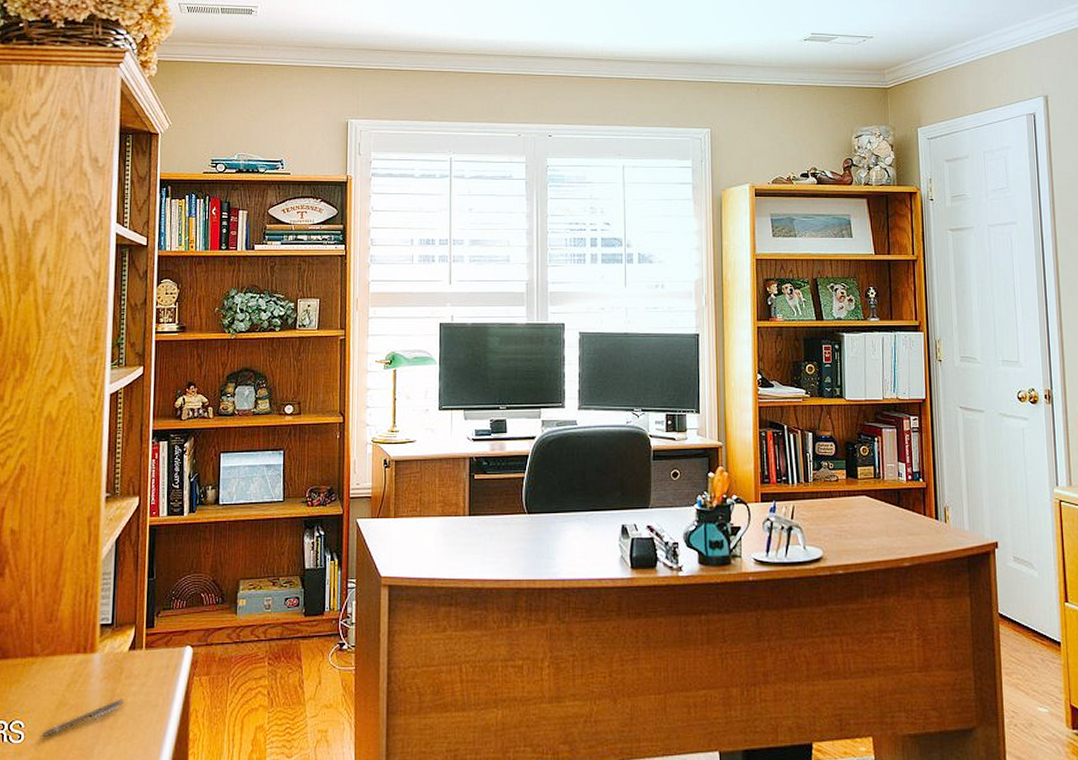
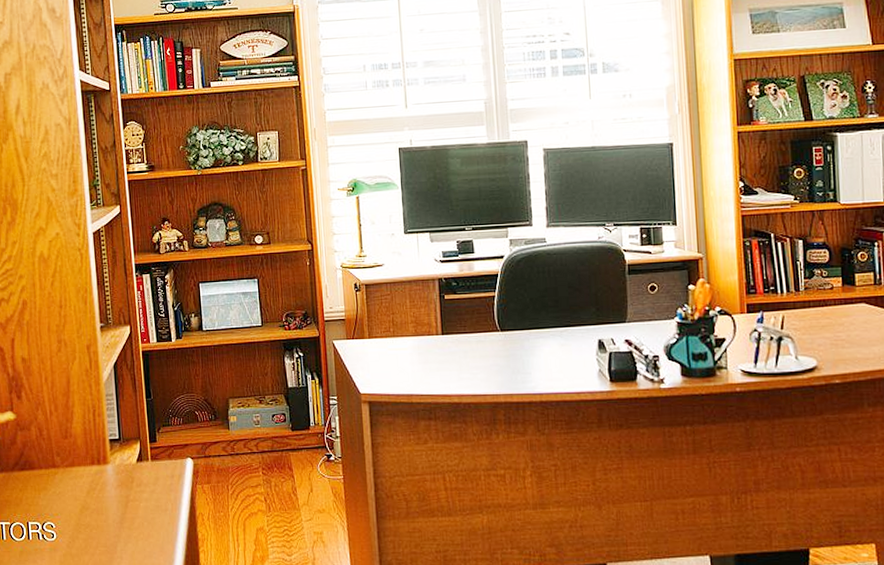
pen: present [38,697,125,737] -> none [68,502,139,536]

